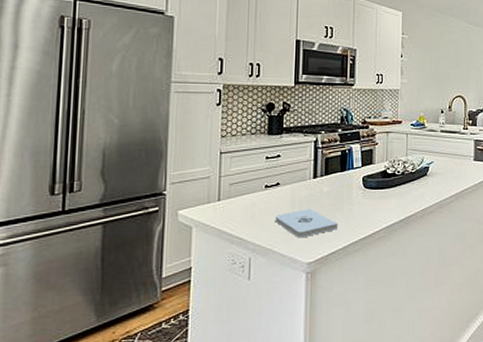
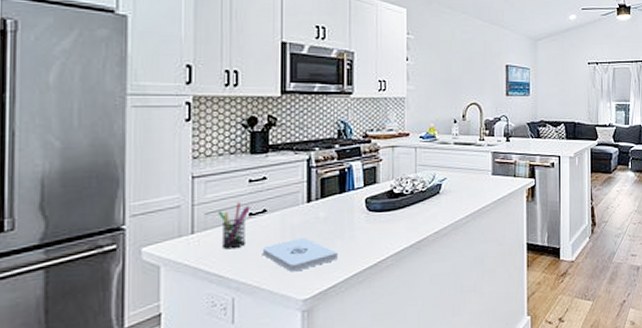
pen holder: none [240,176,266,216] -> present [218,202,250,250]

